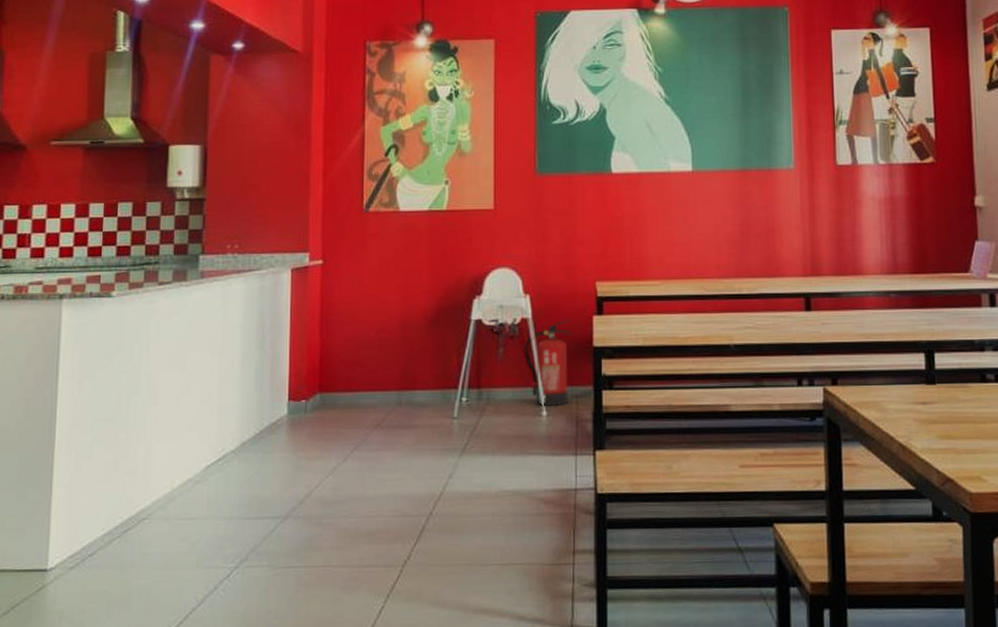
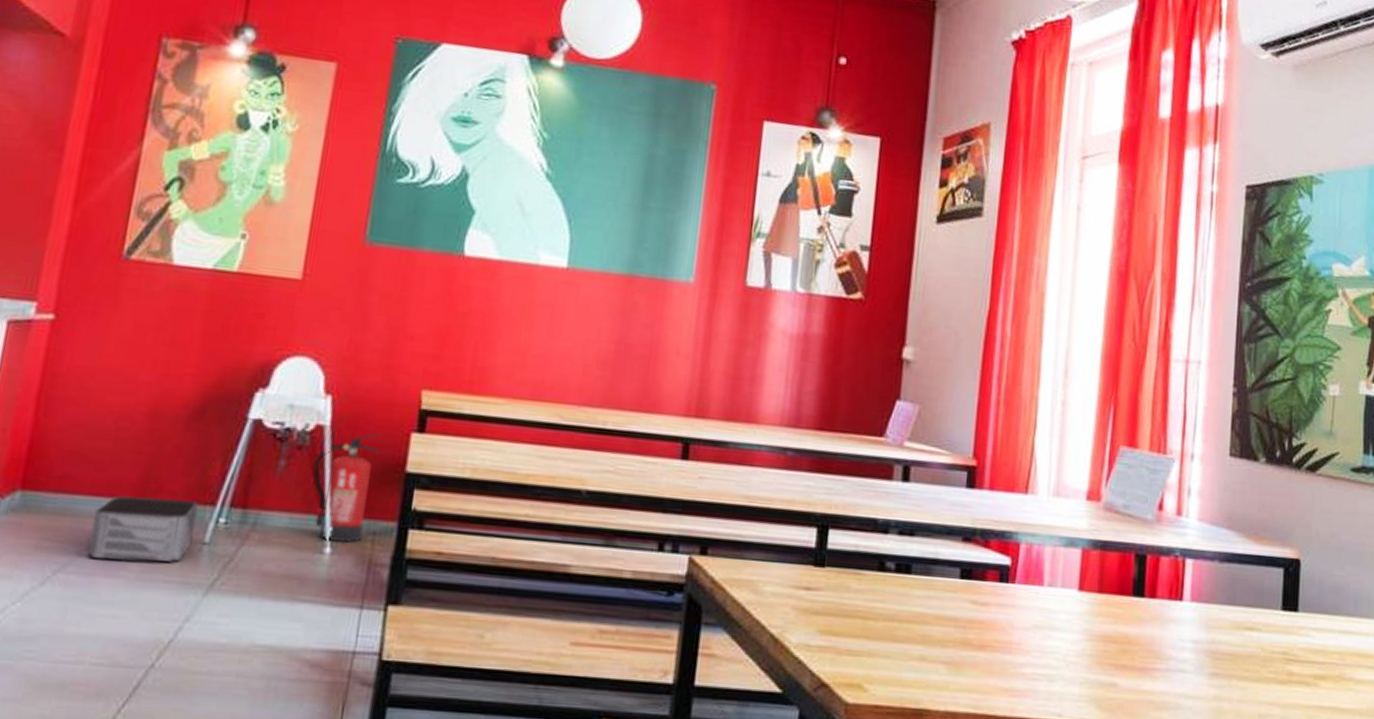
storage bin: none [372,387,445,437] -> present [87,496,198,562]

